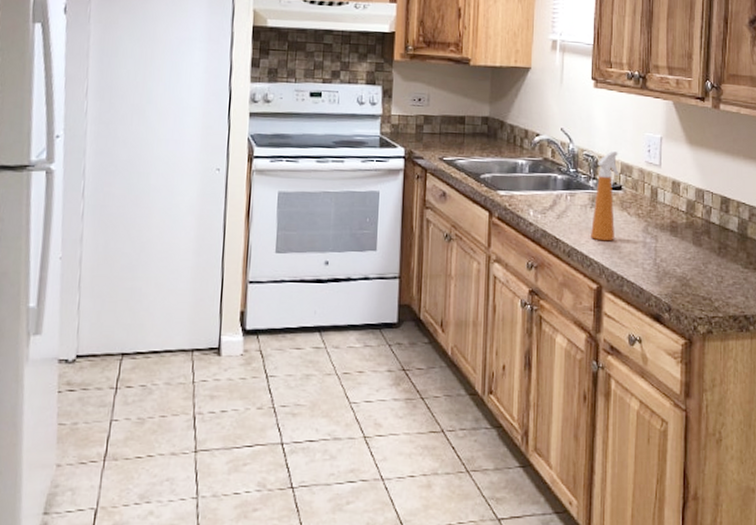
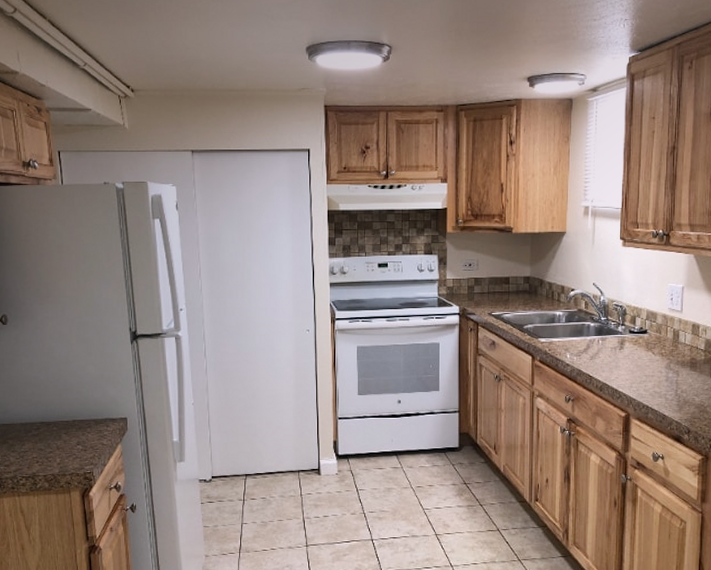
spray bottle: present [591,151,619,241] -> none [620,301,645,377]

